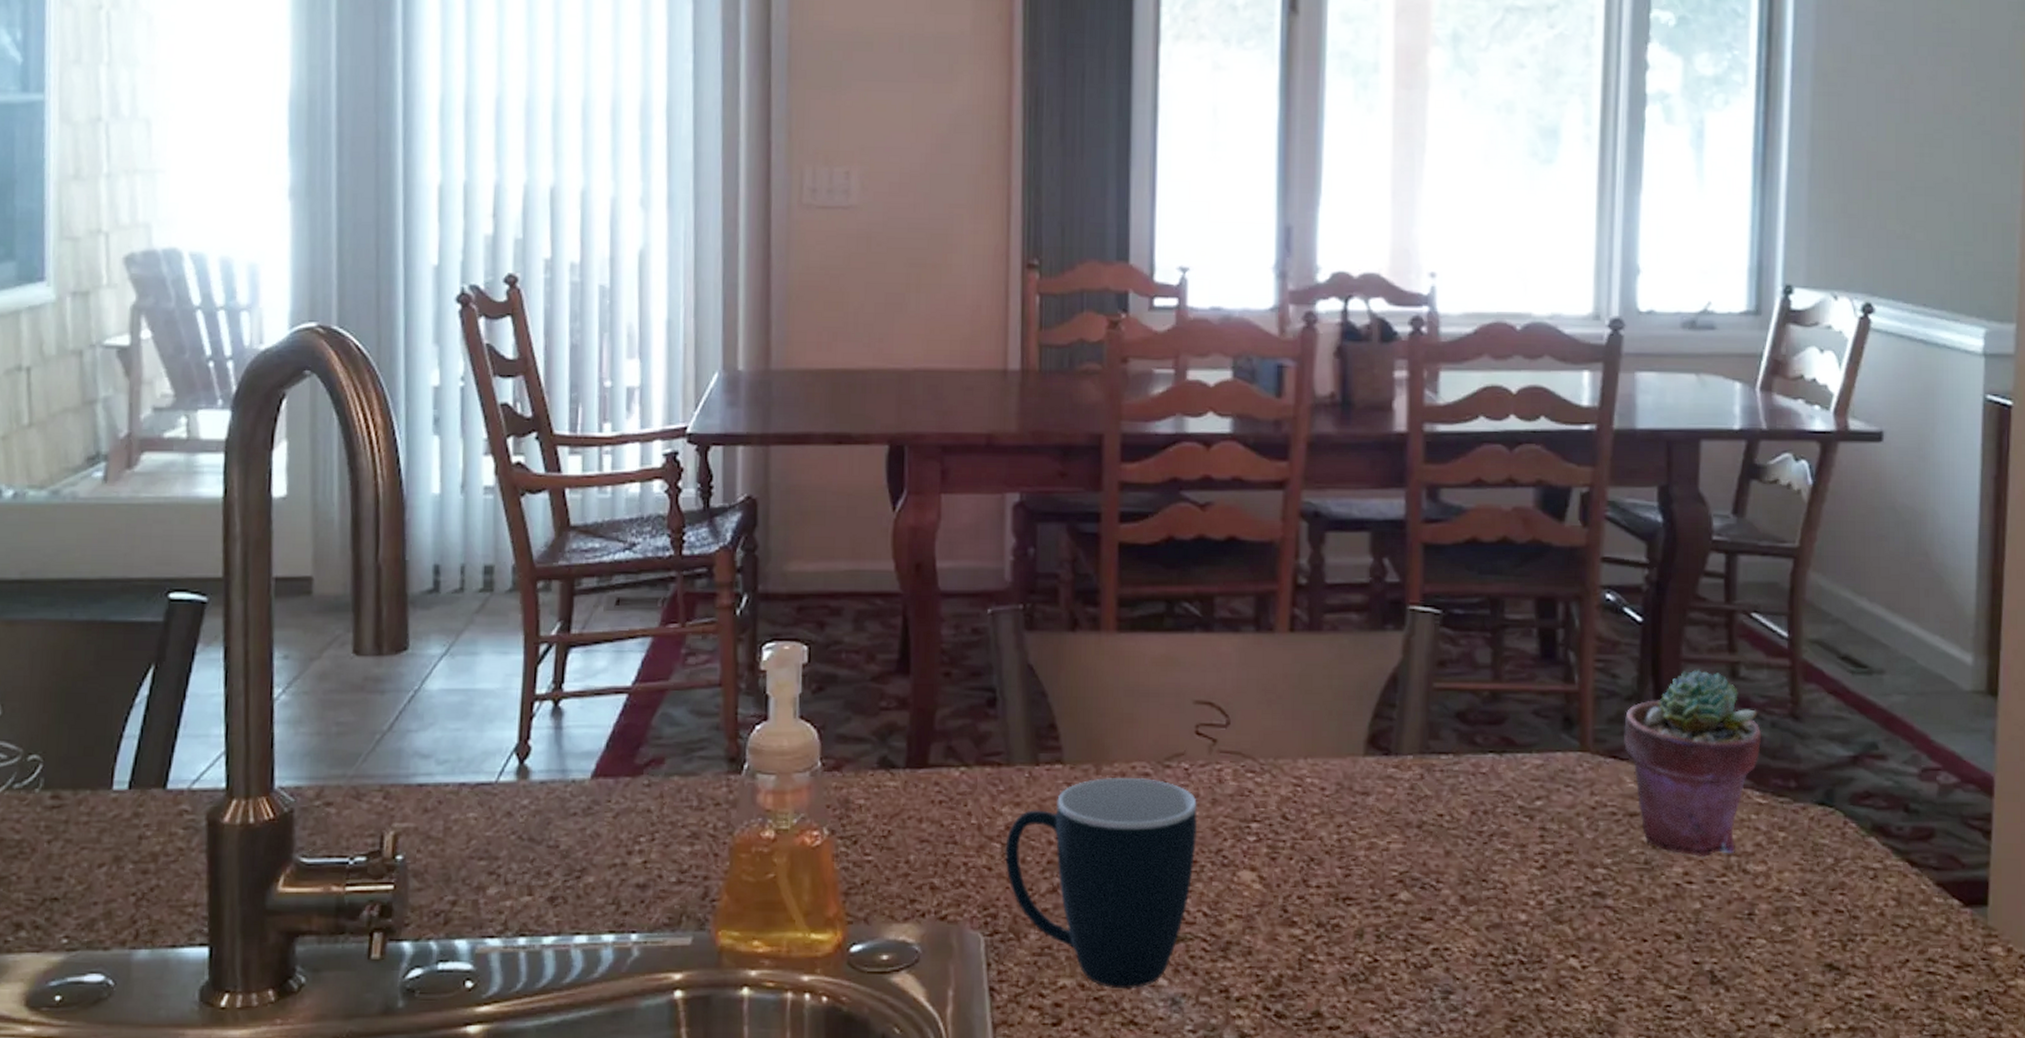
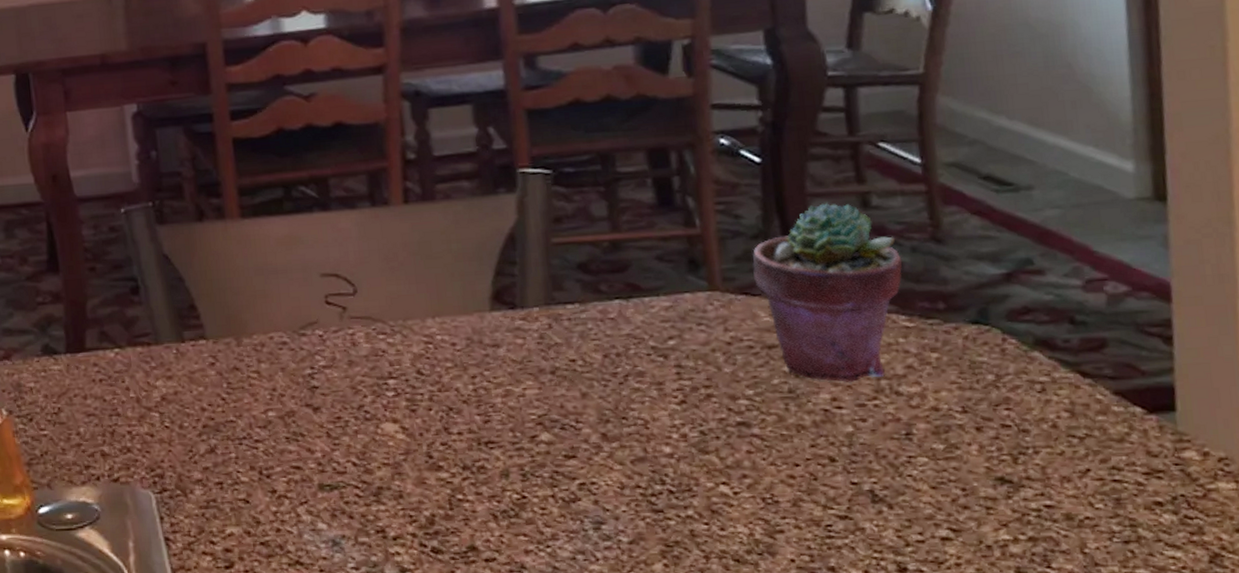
mug: present [1004,778,1198,989] -> none [162,346,339,534]

